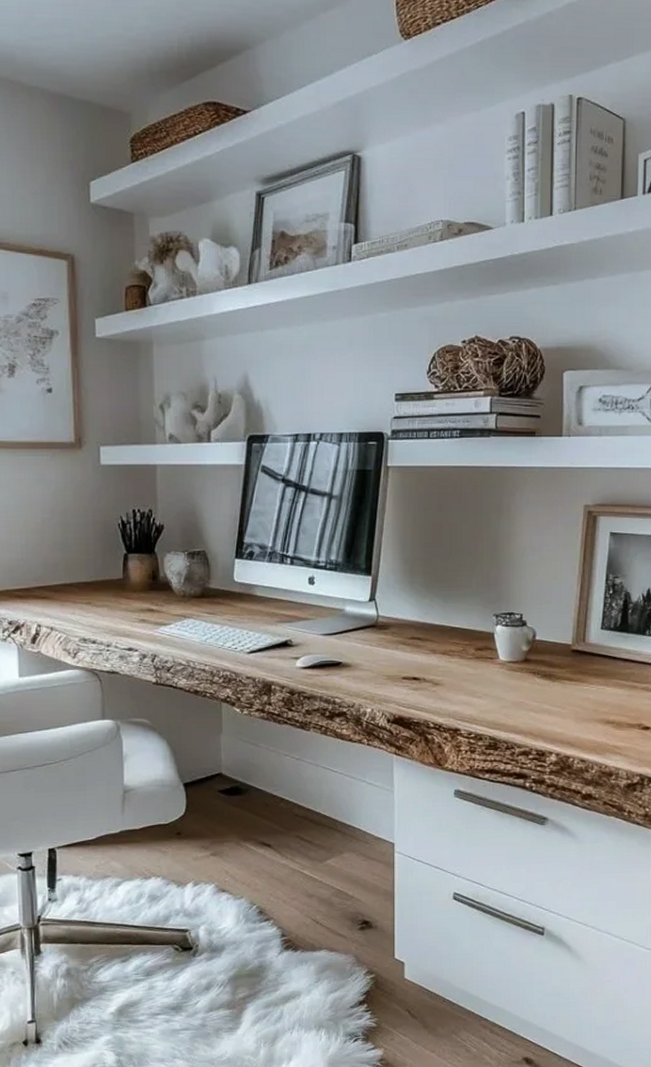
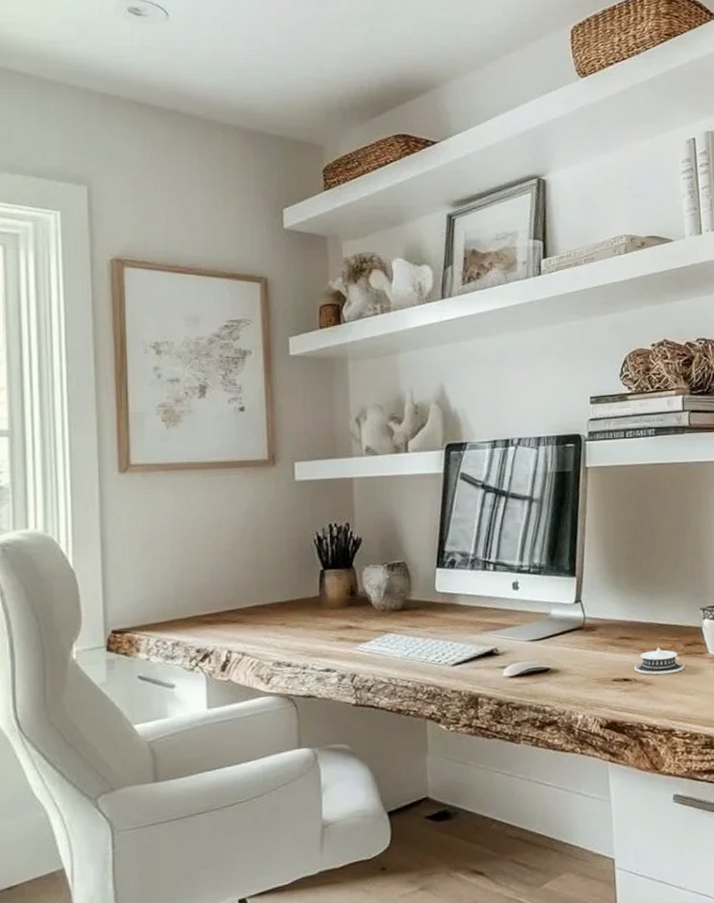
architectural model: none [424,648,474,676] -> present [634,646,685,675]

